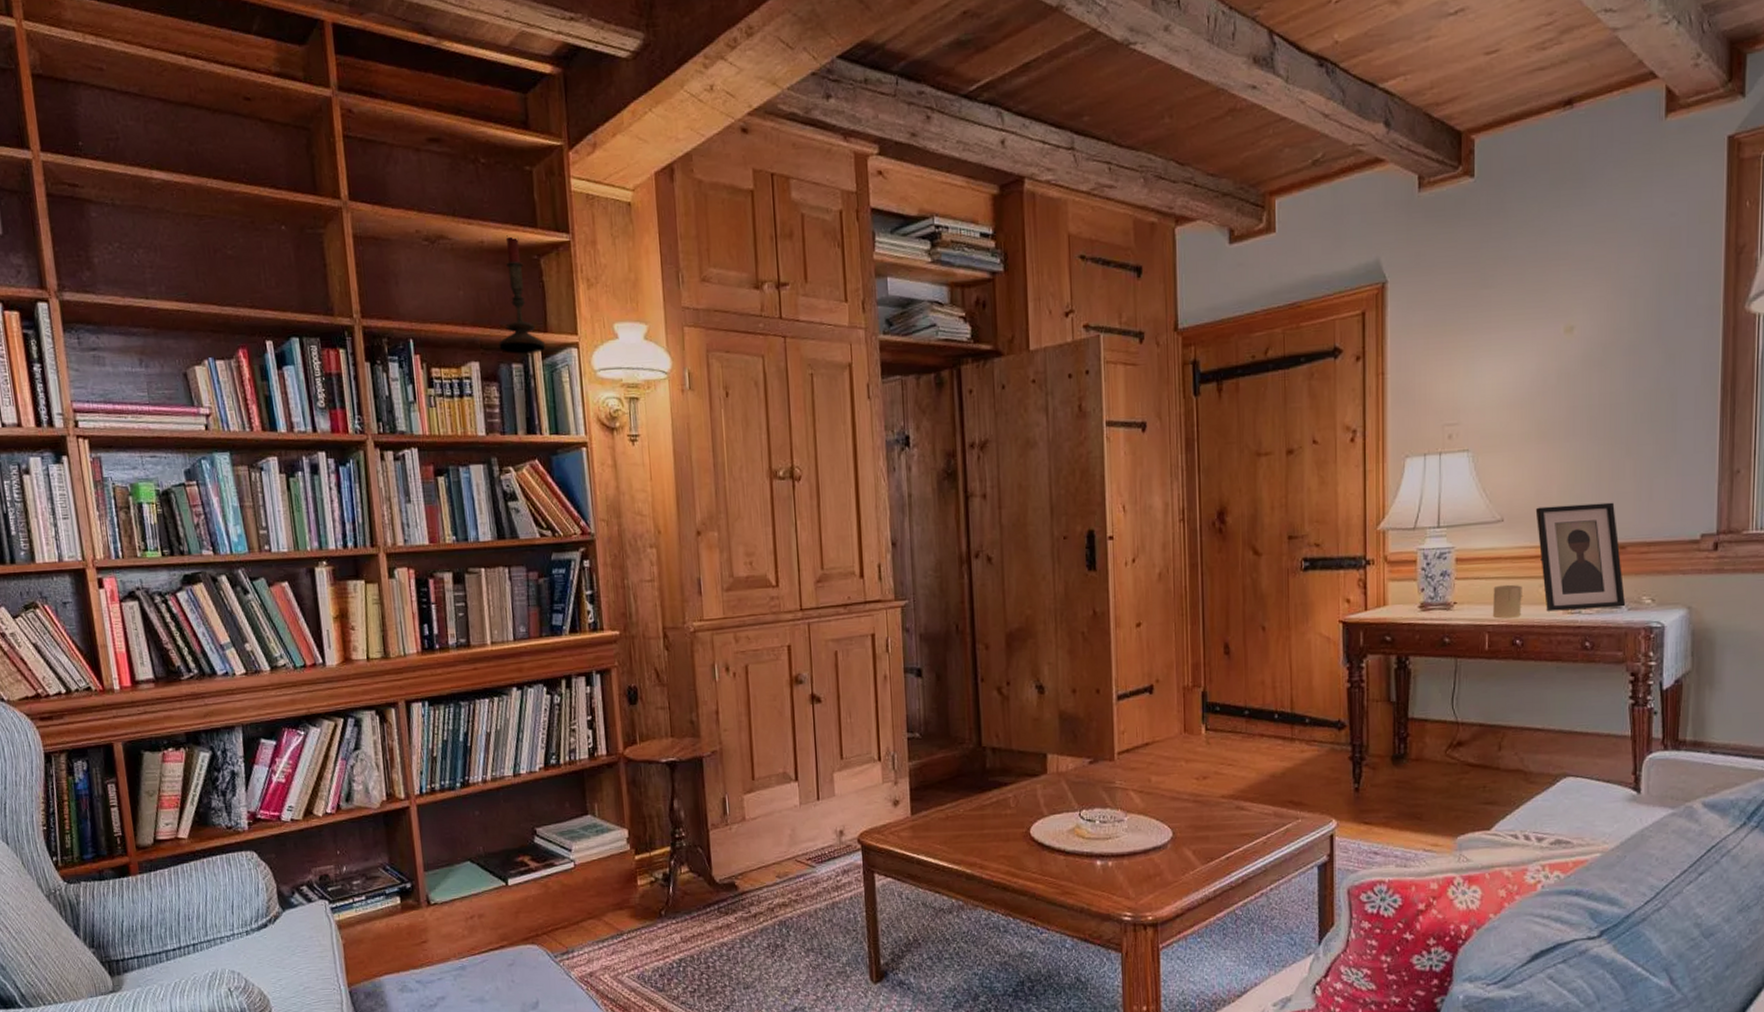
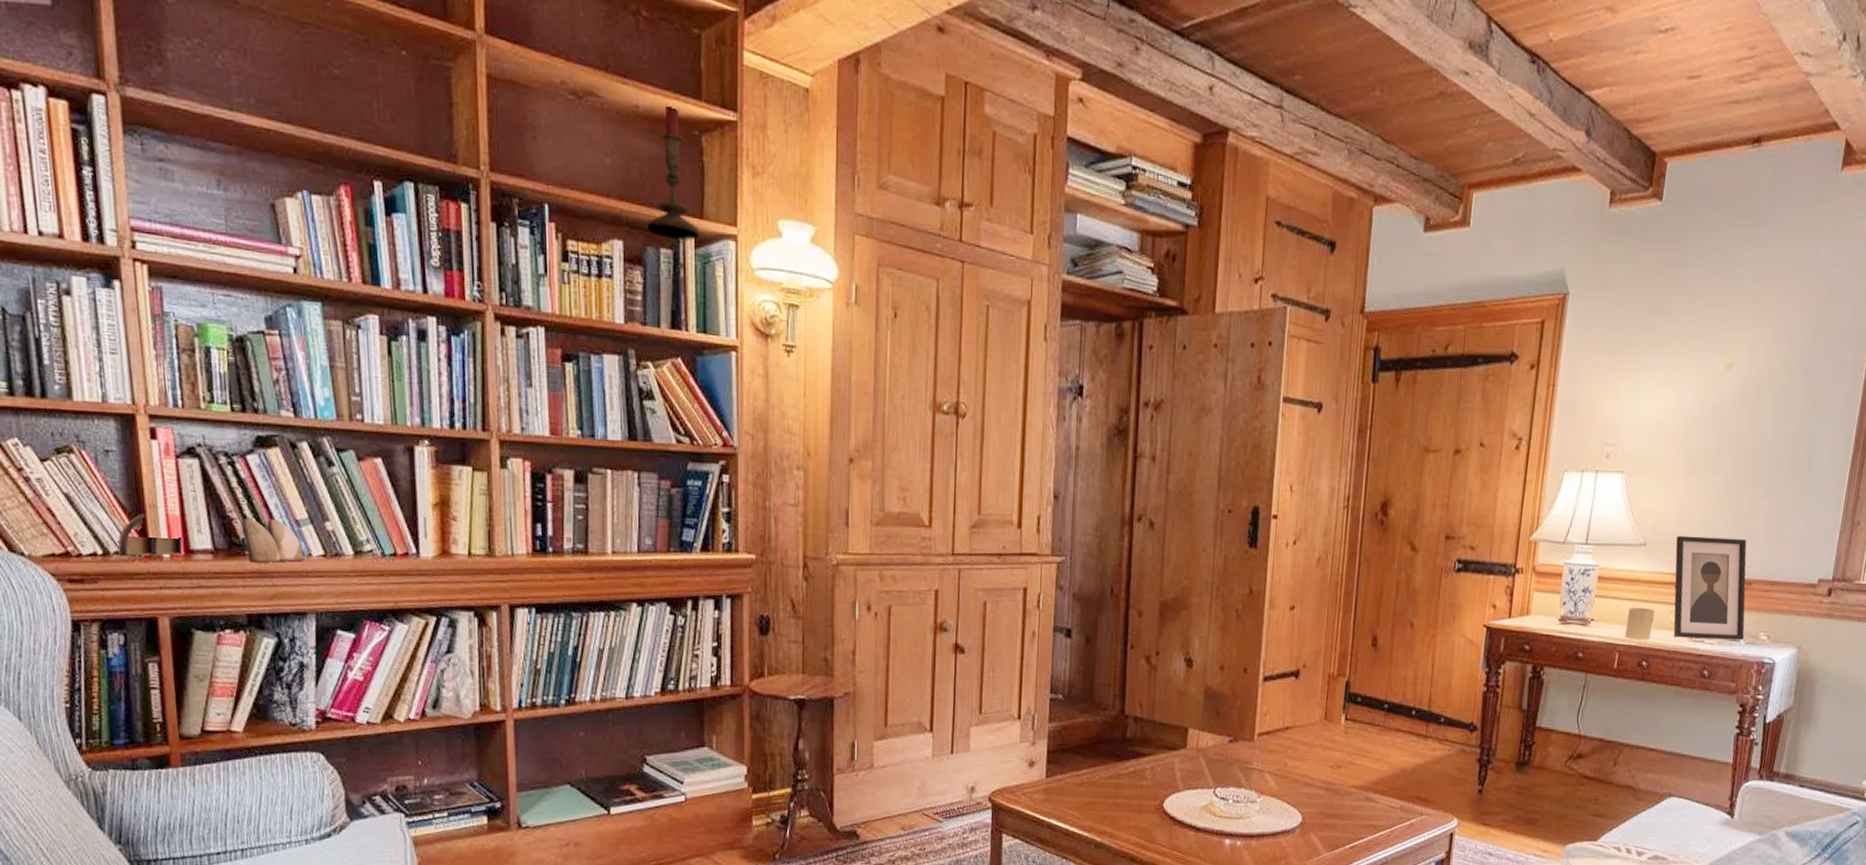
bookend: none [77,646,230,692] -> present [118,513,304,563]

